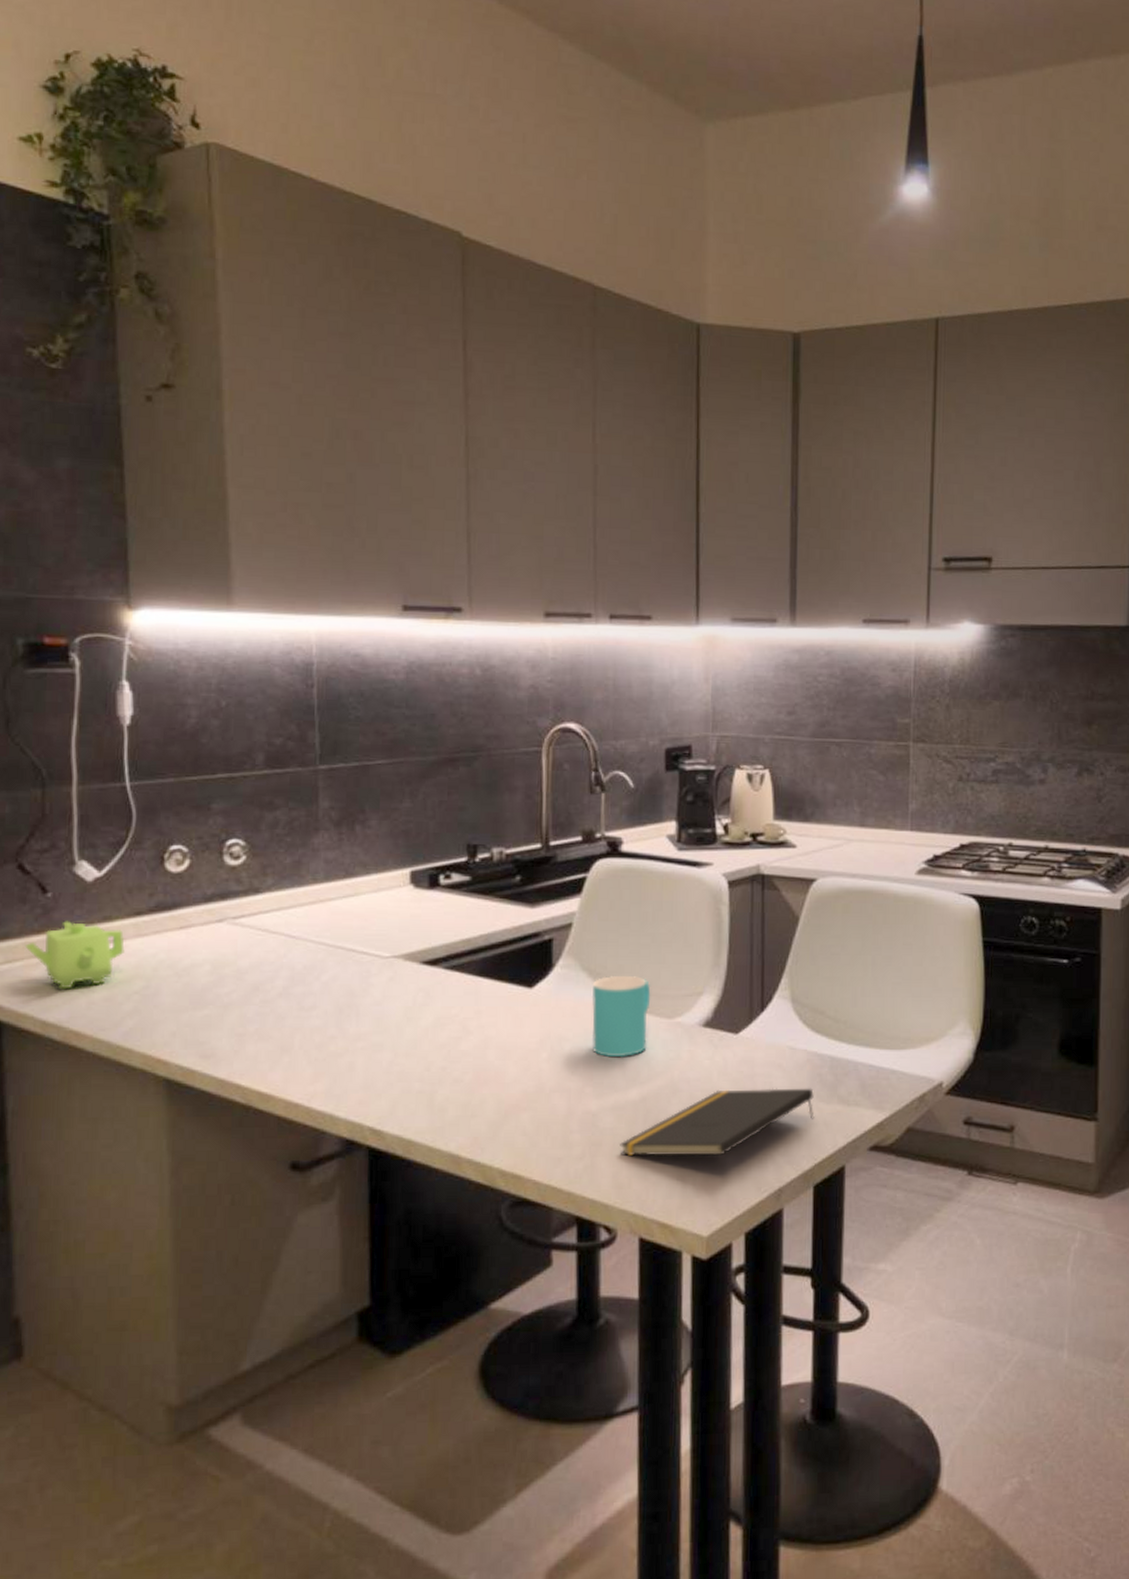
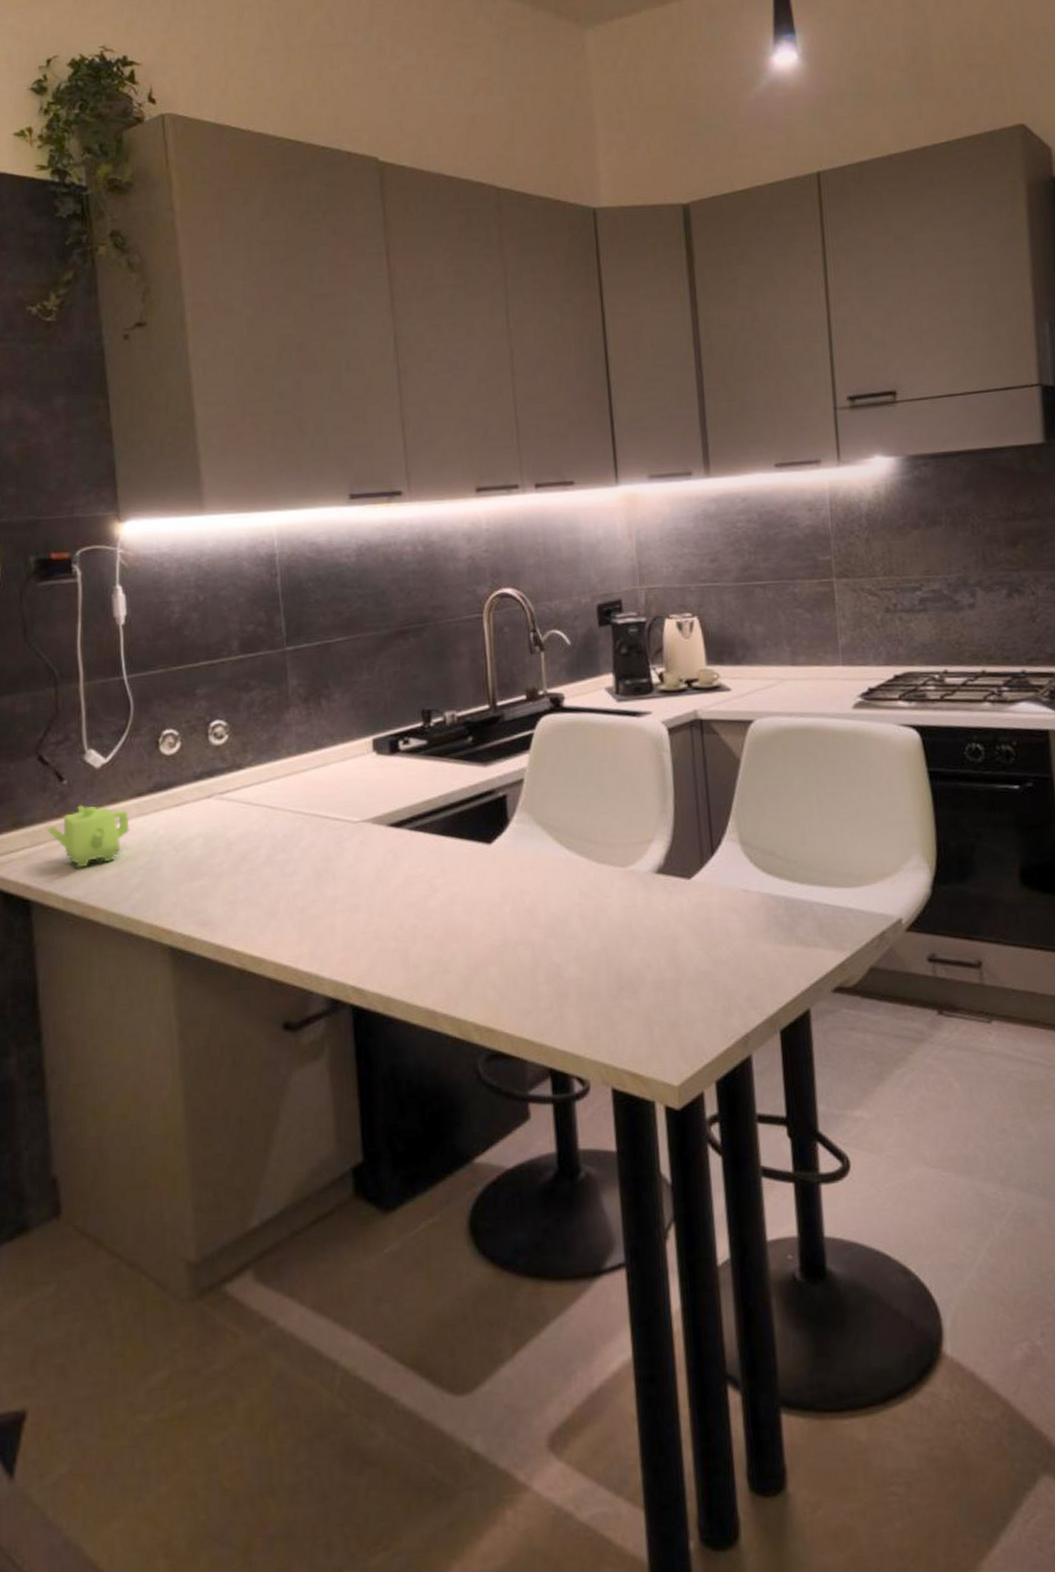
cup: present [591,976,651,1058] -> none [547,827,604,908]
notepad: present [620,1088,814,1157] -> none [585,930,774,1006]

